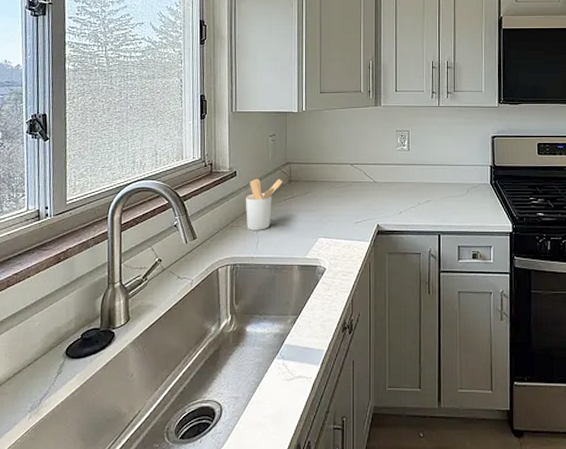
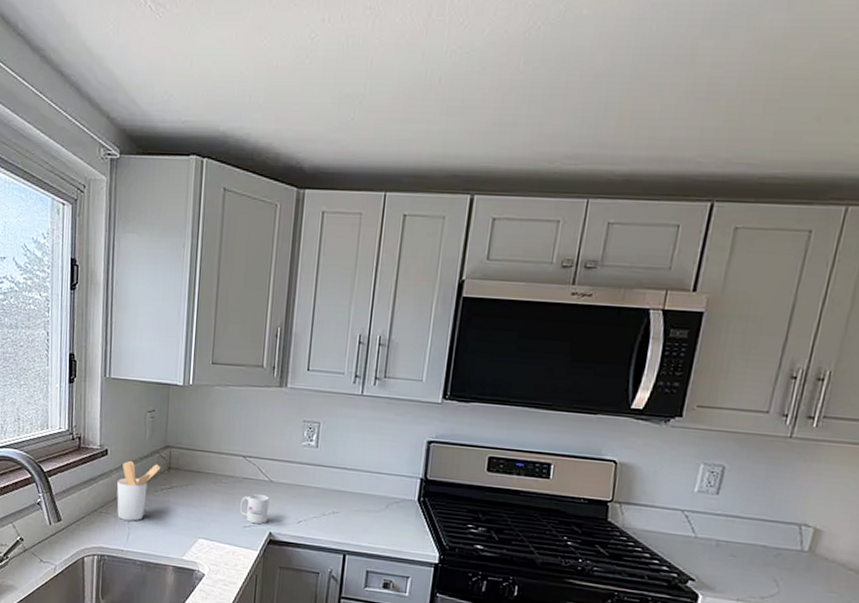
mug: none [352,194,375,219] -> present [240,494,270,525]

